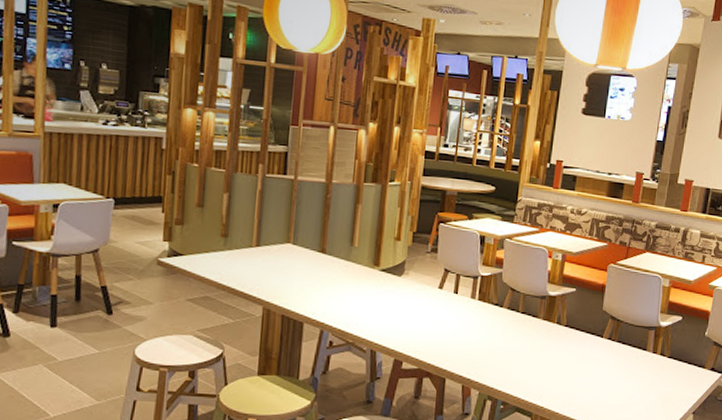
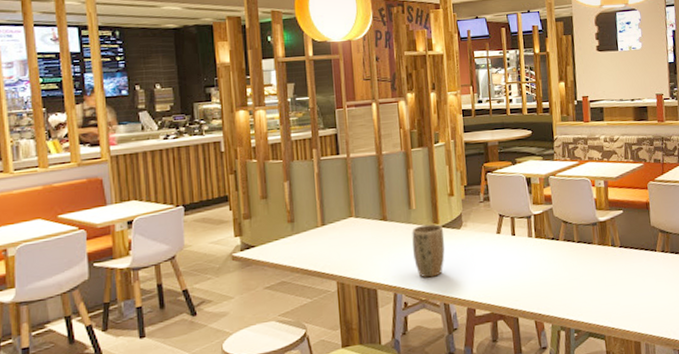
plant pot: none [347,265,384,321] -> present [412,224,445,278]

